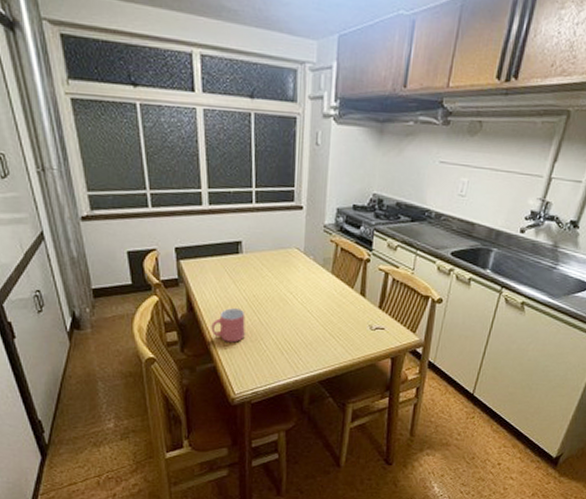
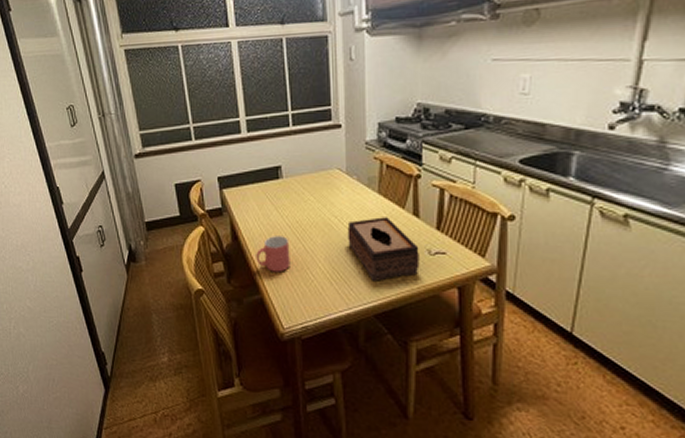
tissue box: none [300,295,363,352] -> present [347,217,420,281]

